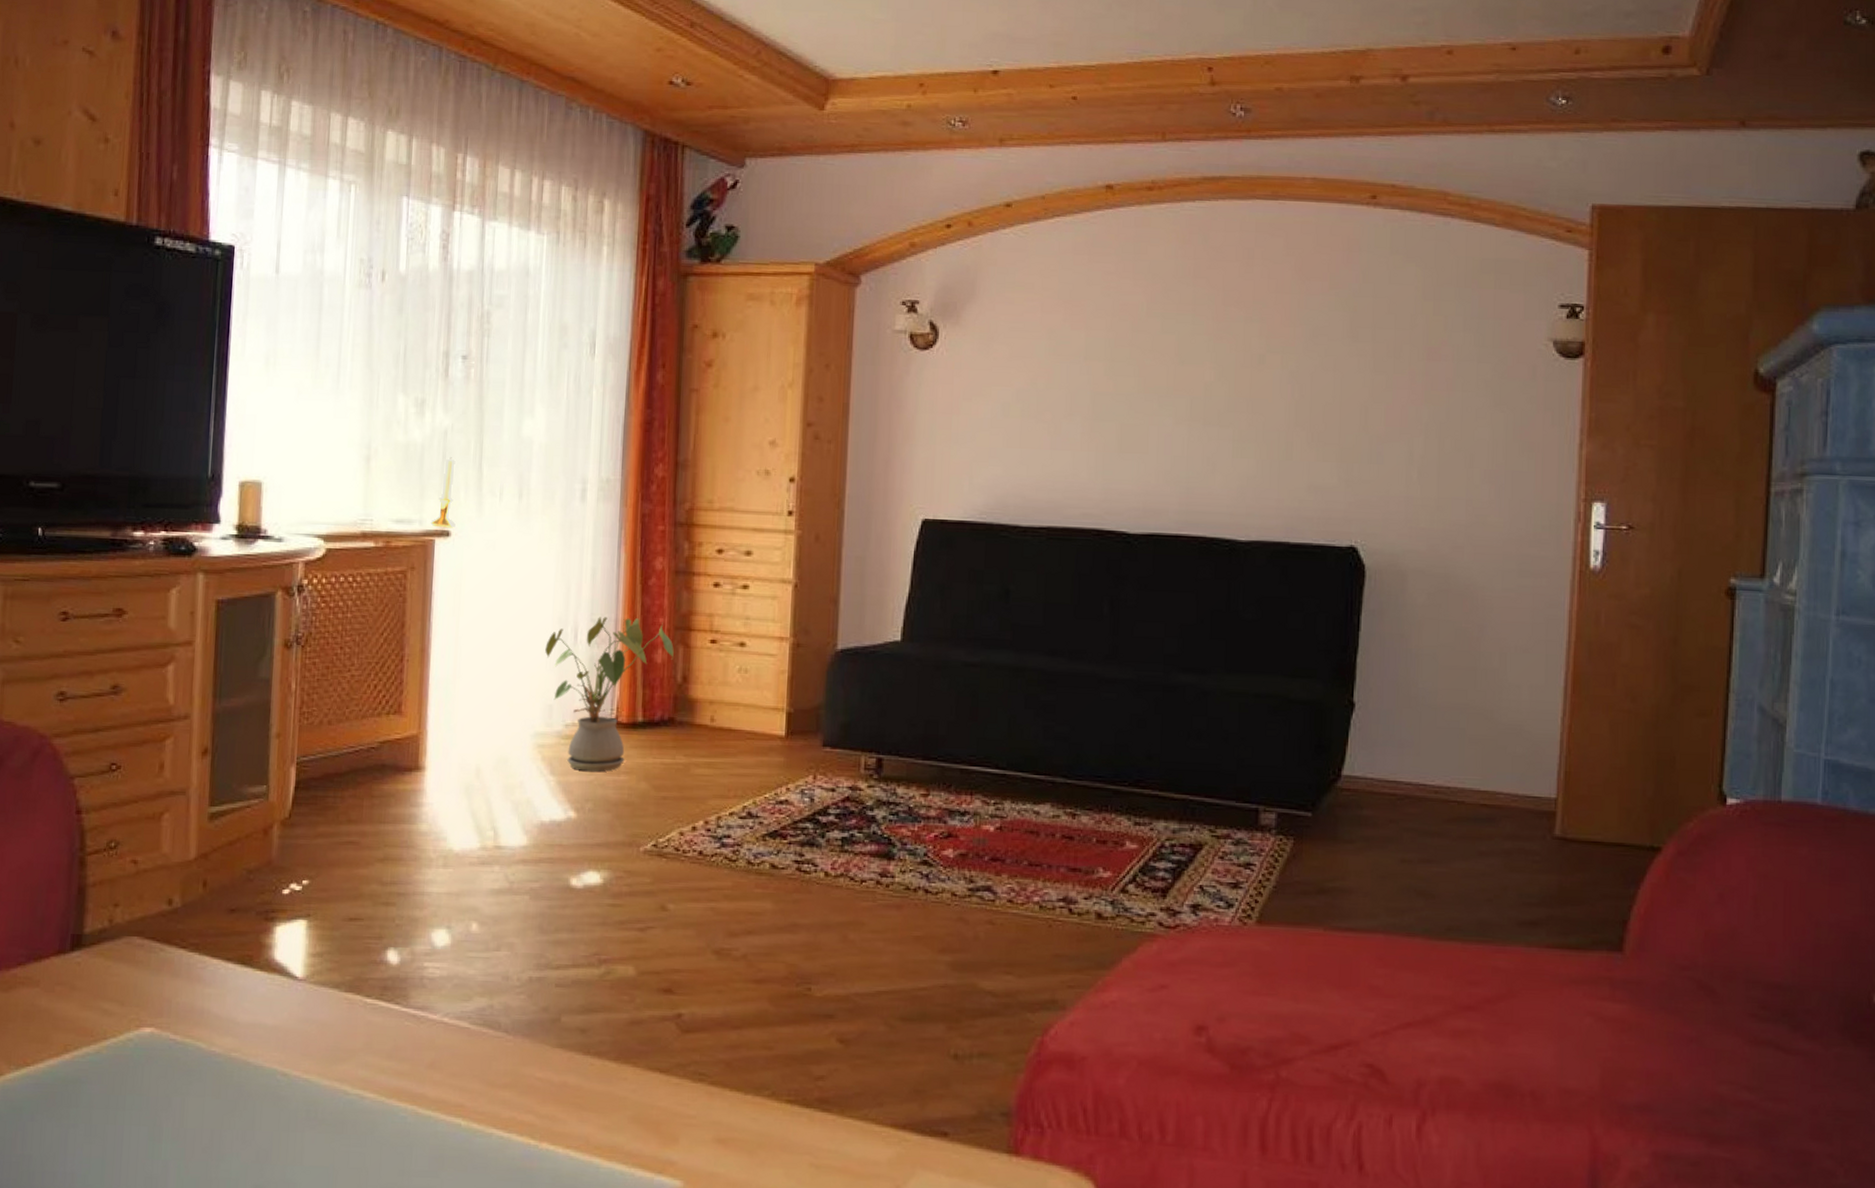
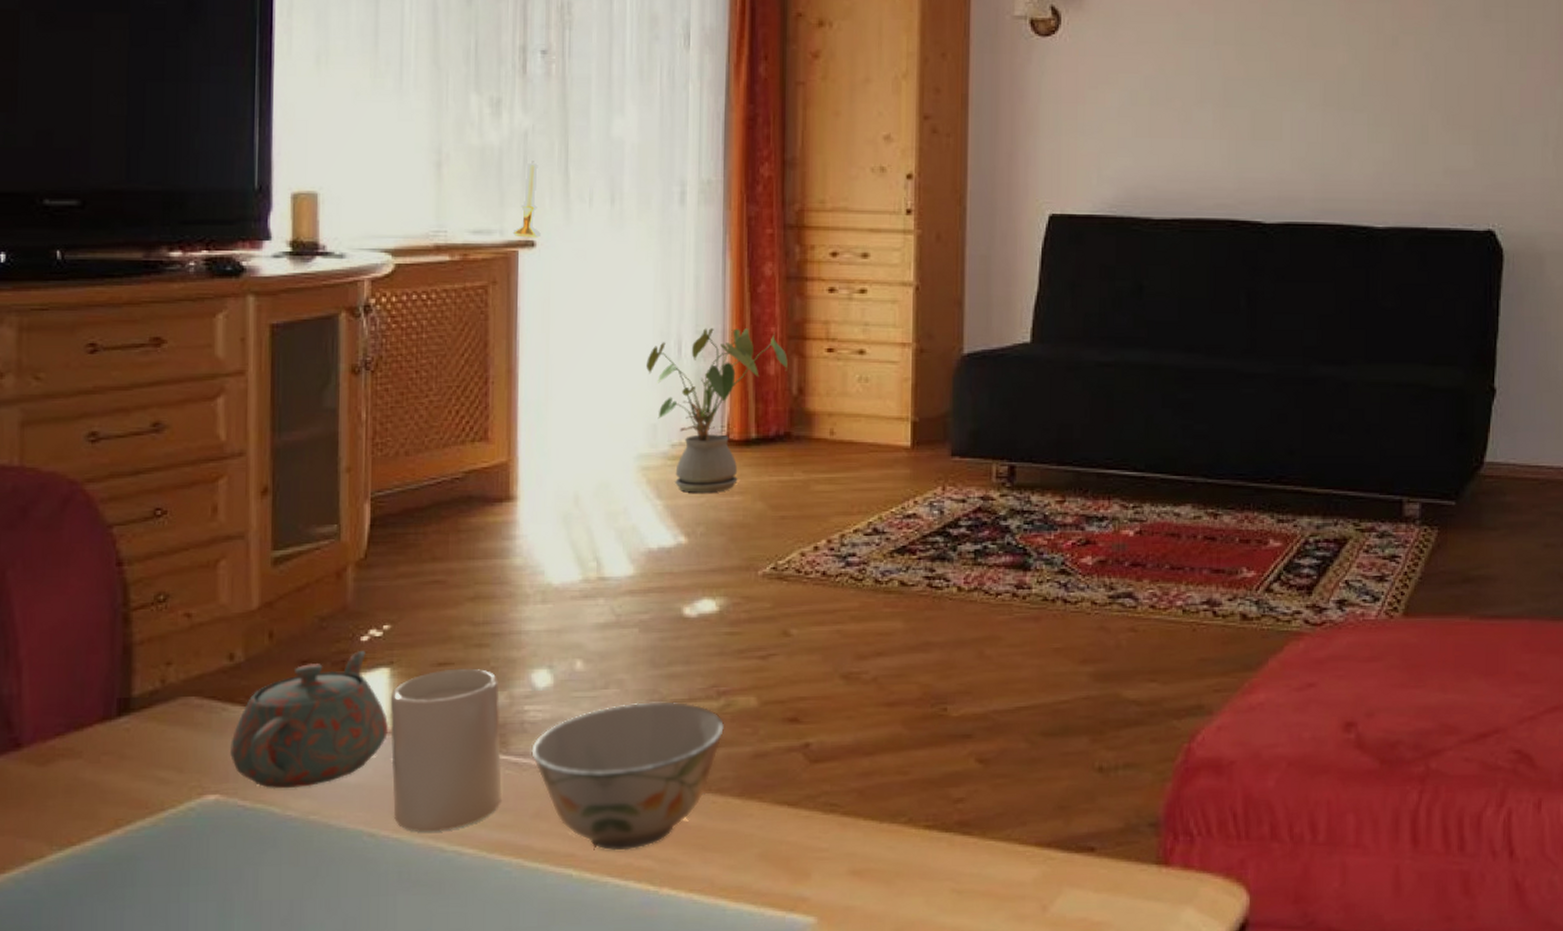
teapot: none [165,903,304,1027] -> present [230,651,389,789]
mug: none [304,924,403,1075] -> present [390,668,502,832]
soup bowl: none [428,965,605,1105] -> present [531,701,725,851]

